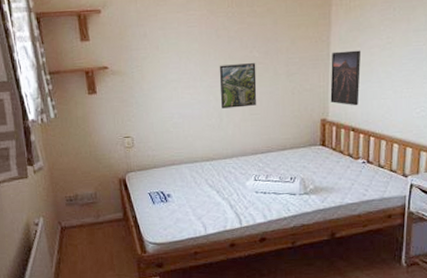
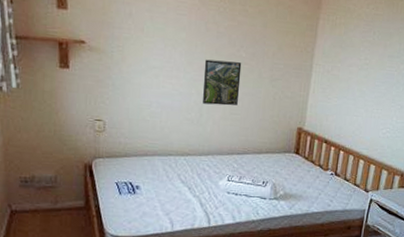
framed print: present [330,50,362,106] -> none [308,64,341,120]

